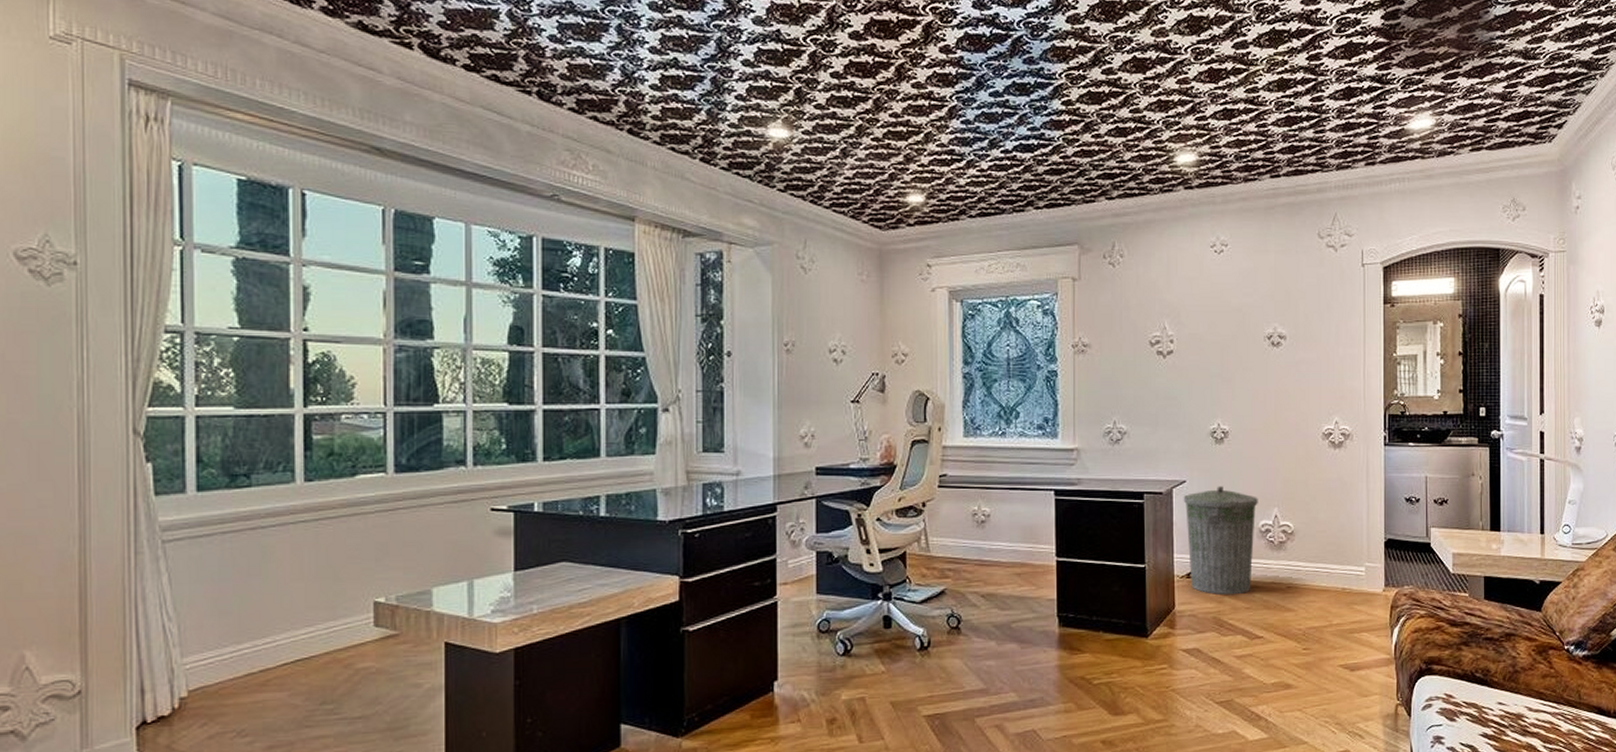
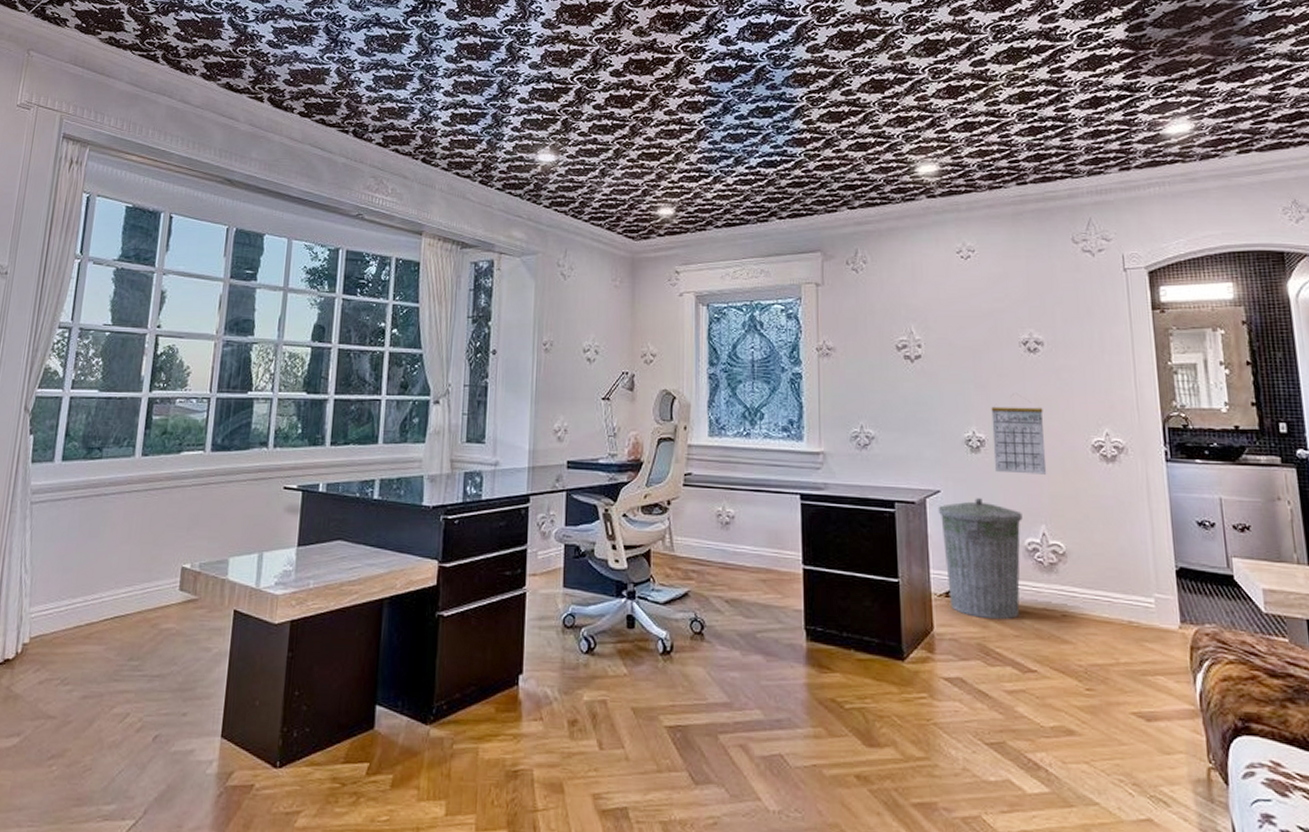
calendar: none [1236,387,1282,462] -> present [991,394,1047,475]

